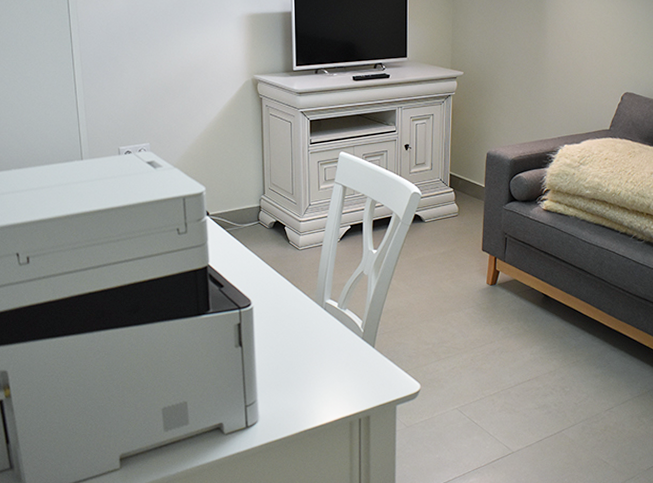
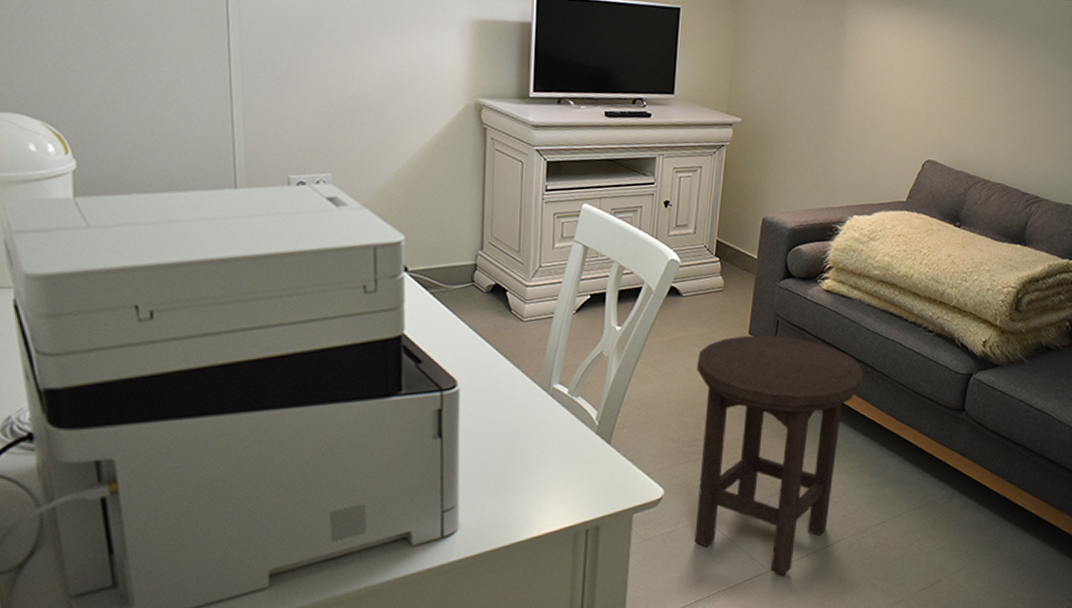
stool: none [441,251,584,456] -> present [694,335,864,575]

